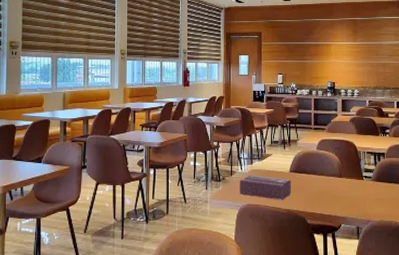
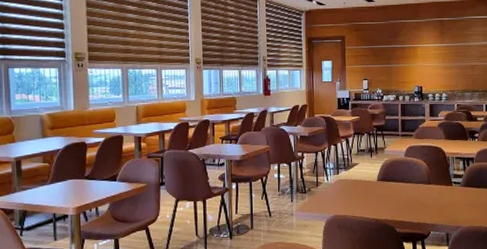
tissue box: present [240,175,292,200] -> none [326,185,380,210]

